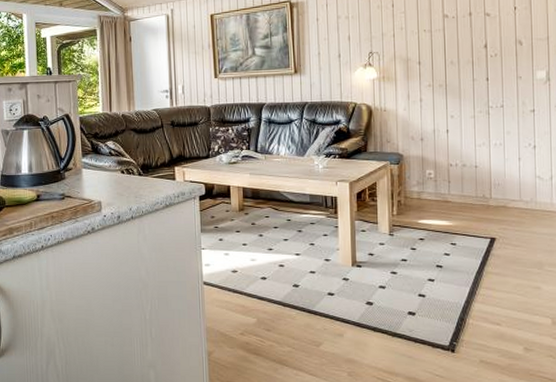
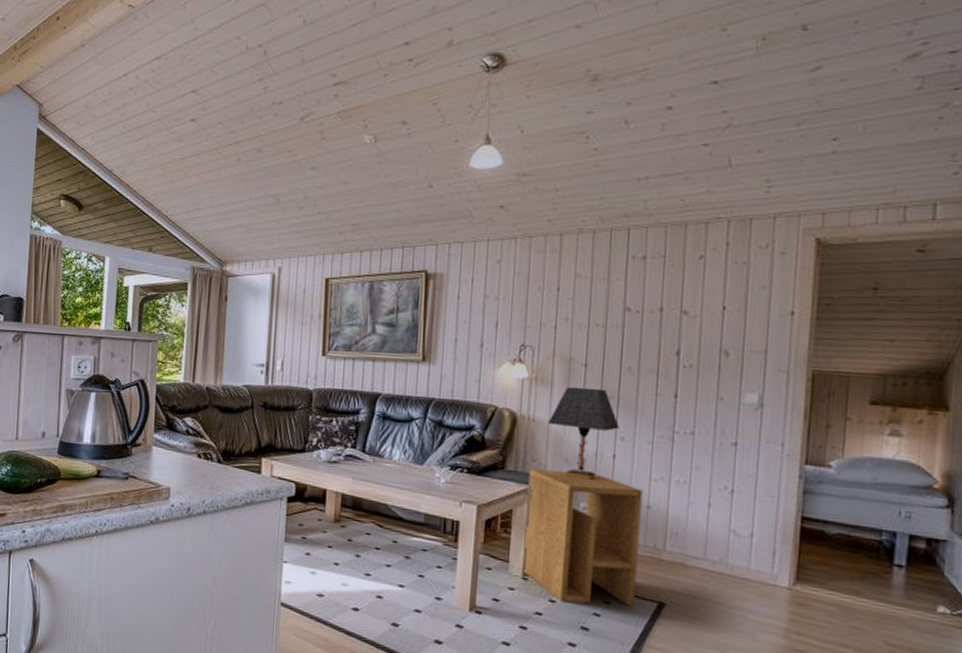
side table: none [386,146,474,248] -> present [522,469,643,607]
table lamp: none [396,80,449,153] -> present [548,386,619,481]

